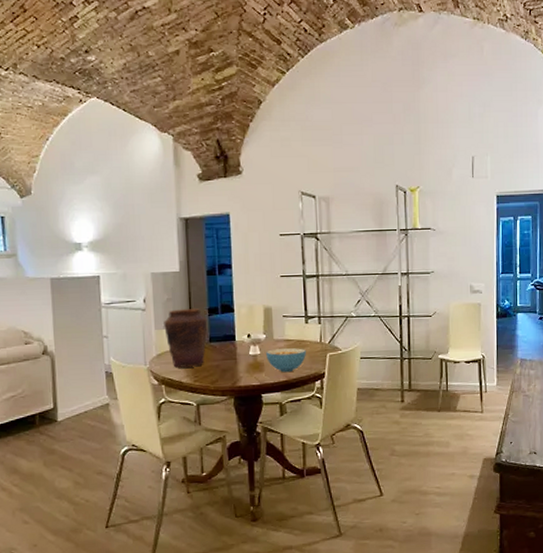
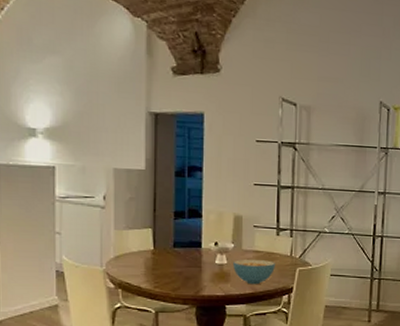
vase: present [164,309,207,368] -> none [124,210,173,272]

